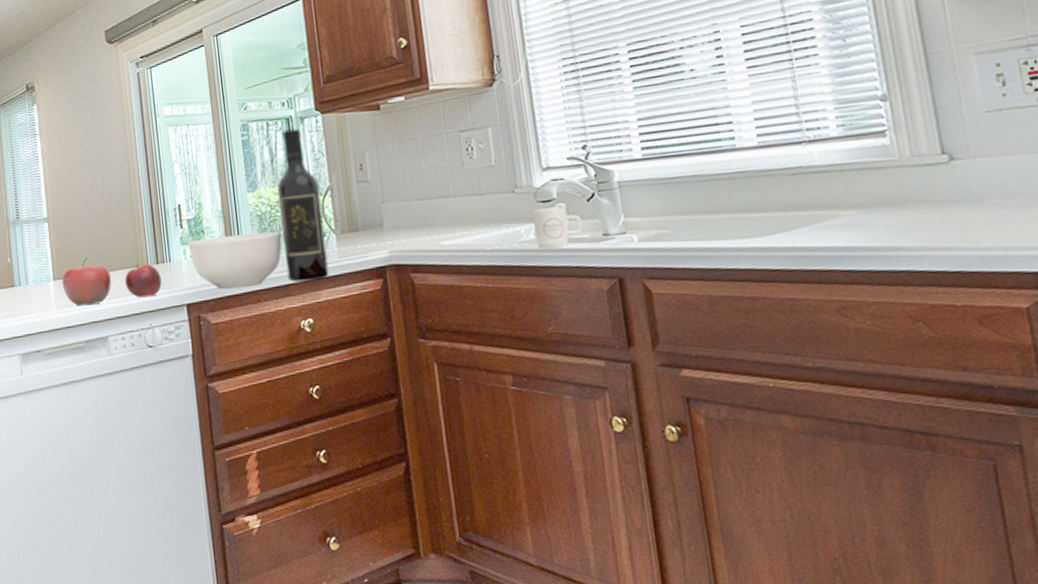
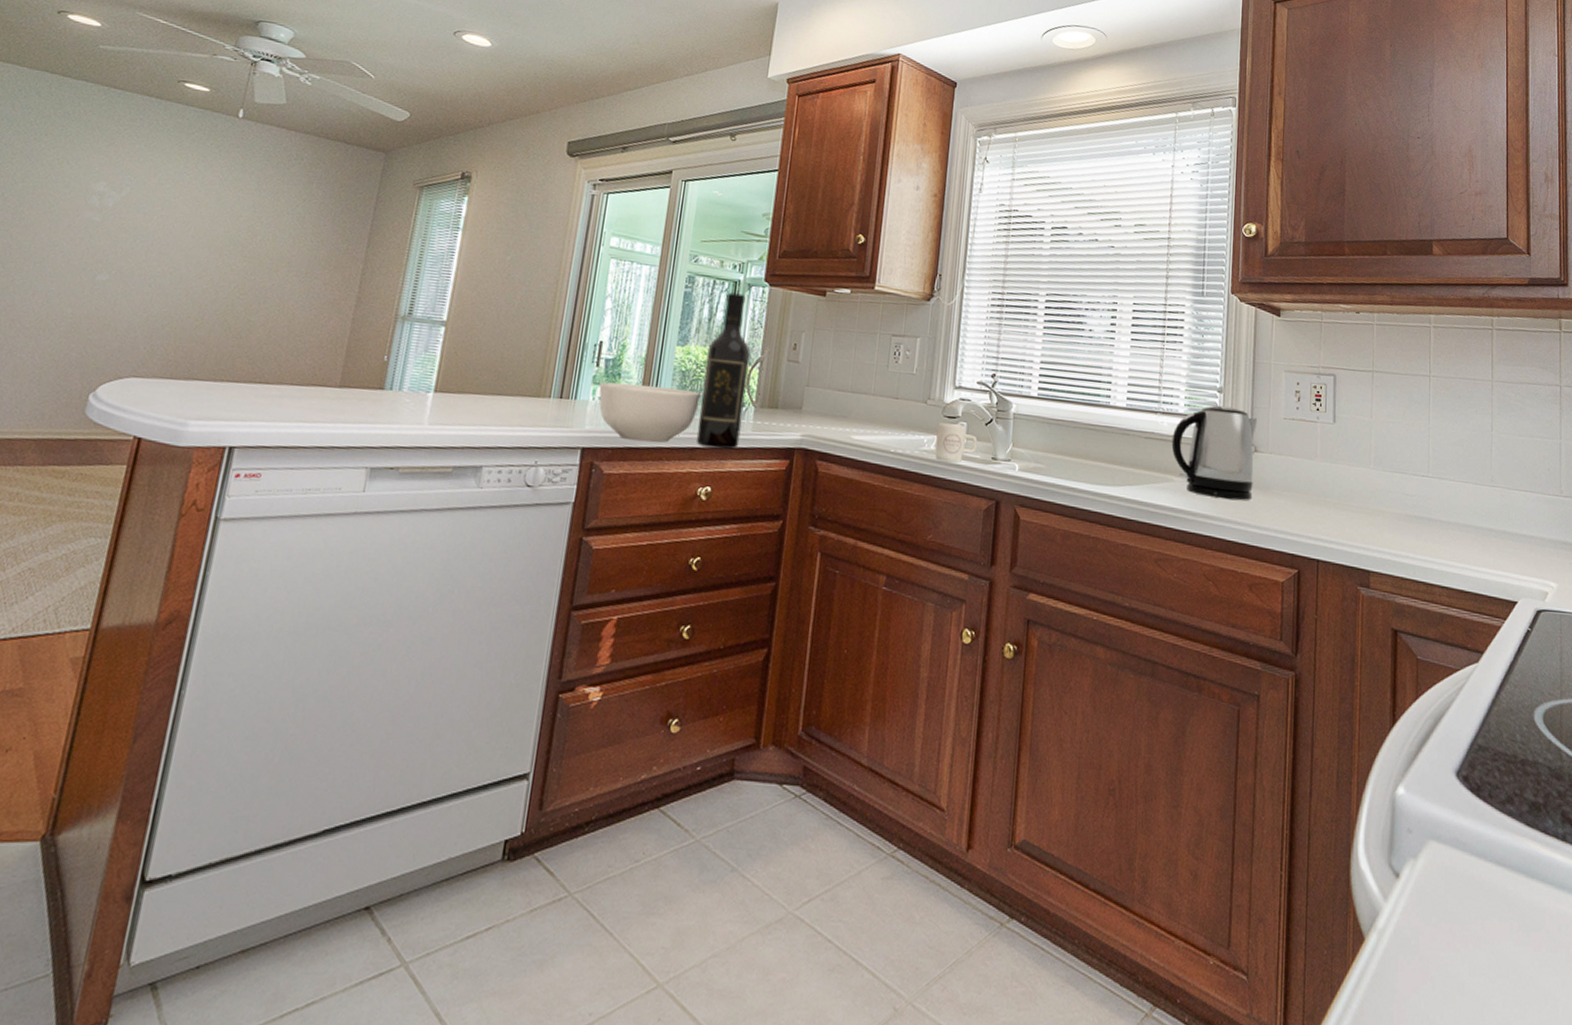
fruit: present [61,258,112,306] -> none [442,375,505,429]
fruit: present [124,263,162,298] -> none [517,395,562,433]
kettle: none [827,113,960,226] -> present [1171,405,1257,501]

